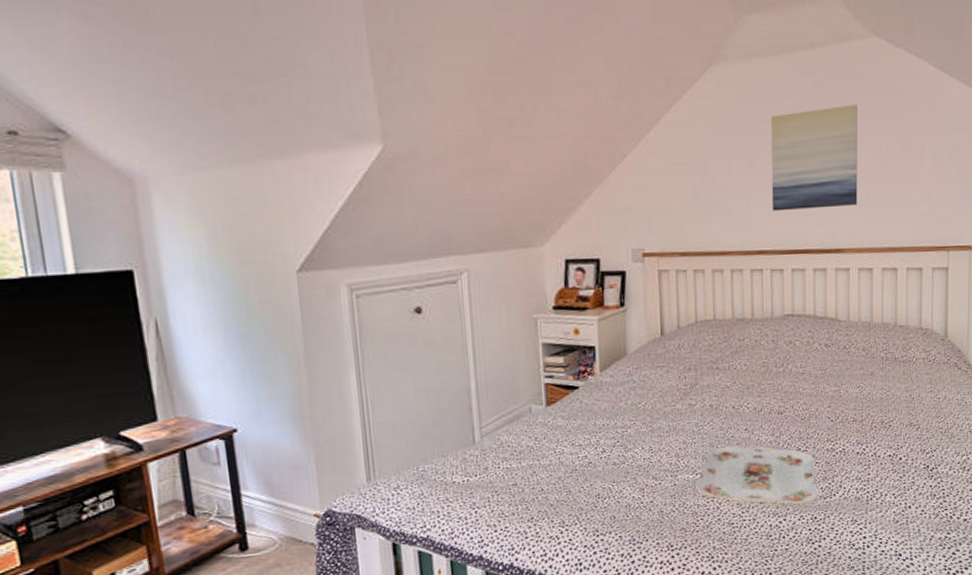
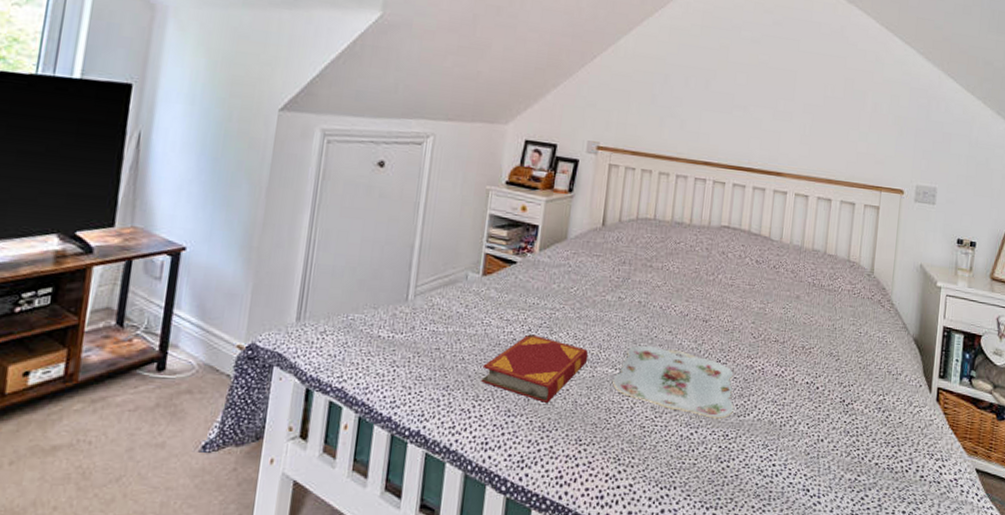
hardback book: none [563,454,667,517] -> present [481,334,589,403]
wall art: present [770,104,858,212] -> none [721,43,809,135]

